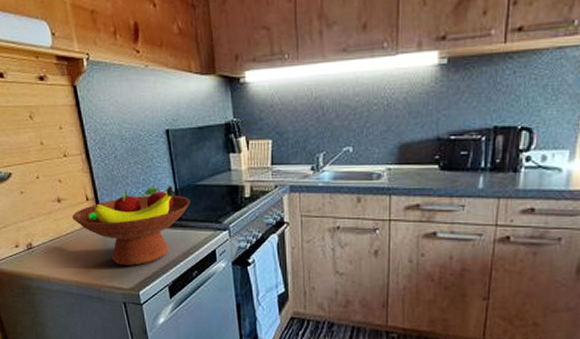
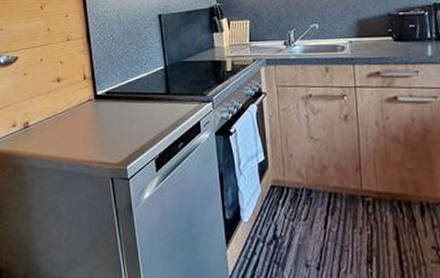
fruit bowl: present [72,186,190,266] -> none [69,63,178,141]

